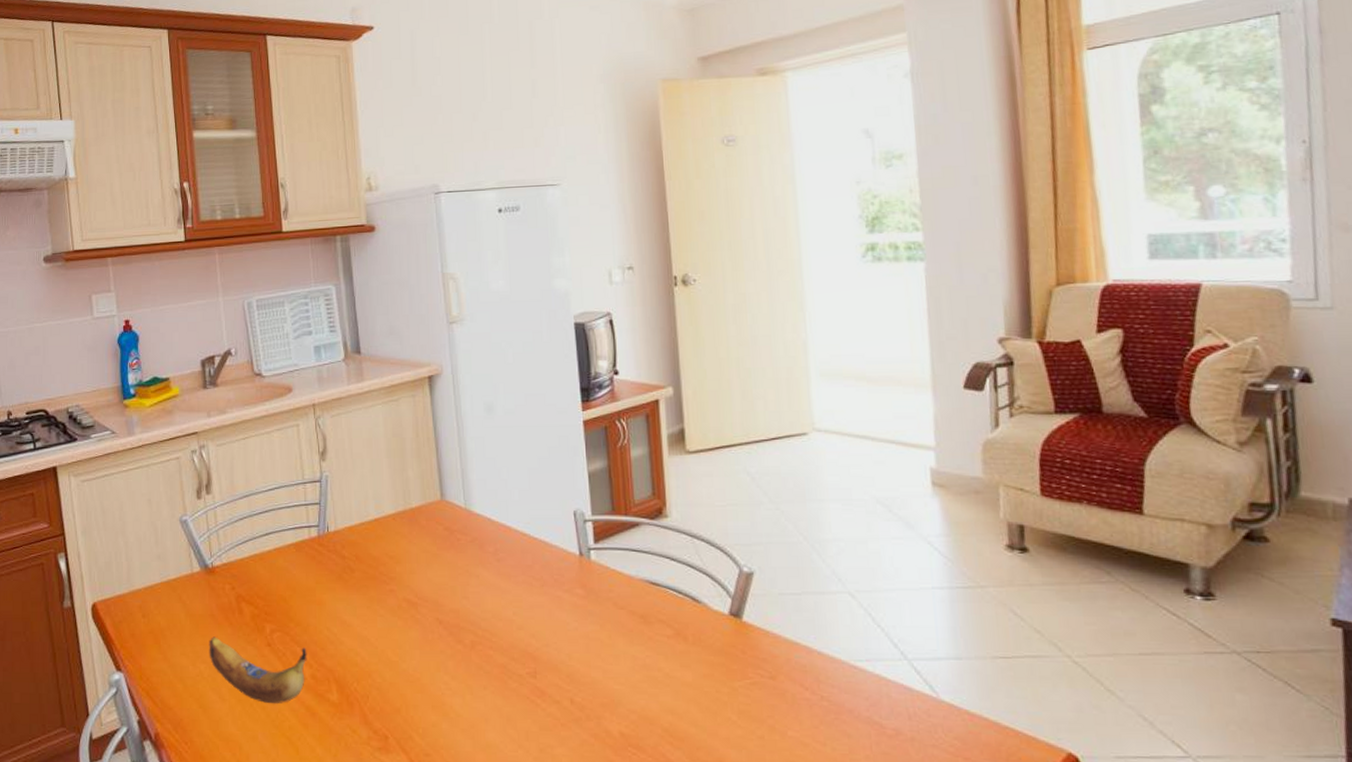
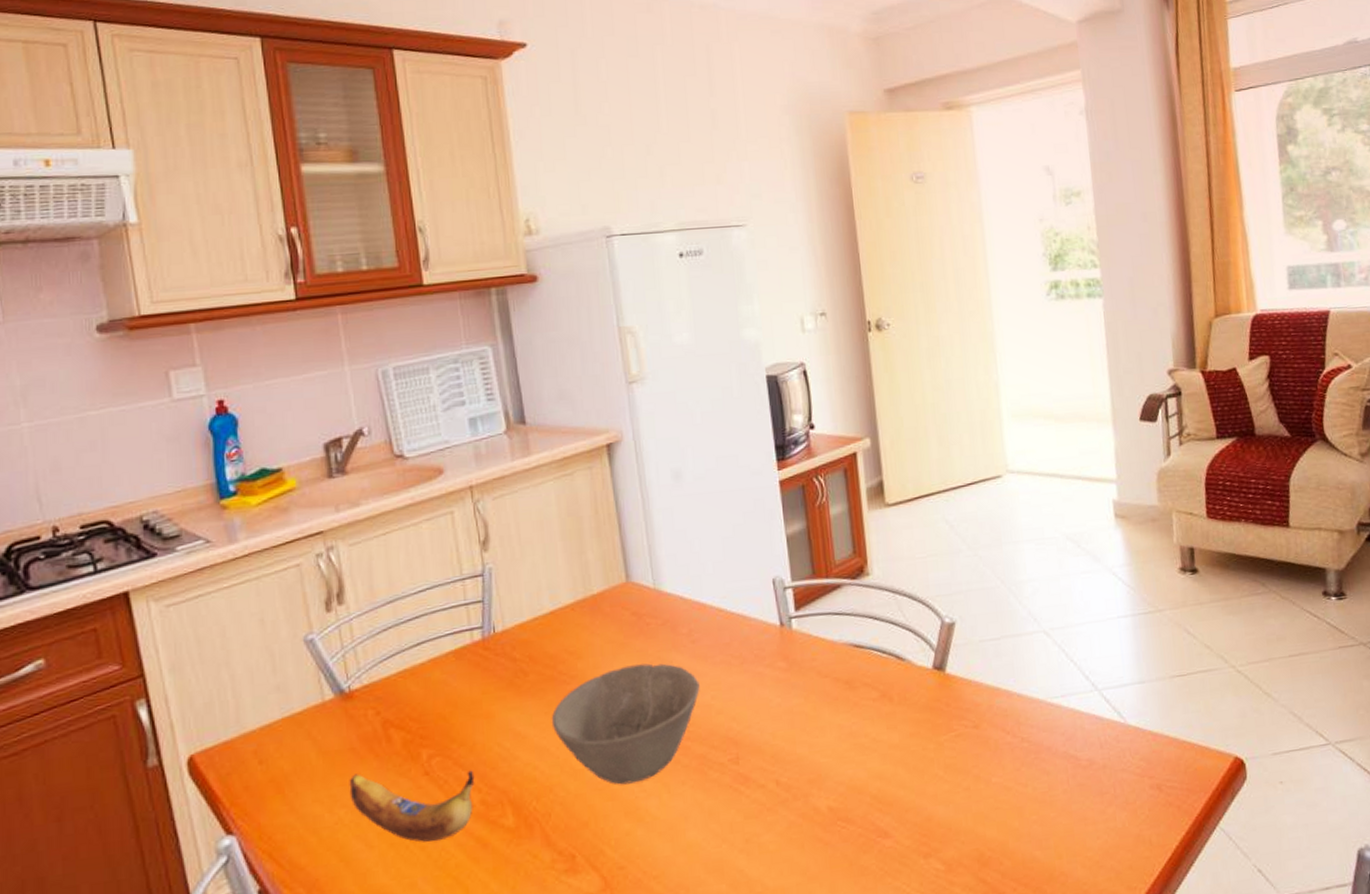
bowl: none [372,575,503,681] -> present [551,663,700,785]

